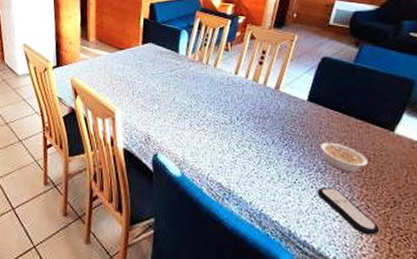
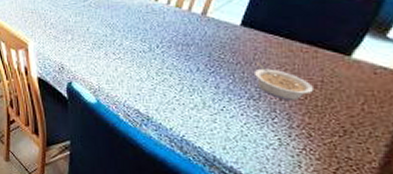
remote control: present [318,187,379,236] -> none [249,115,322,165]

